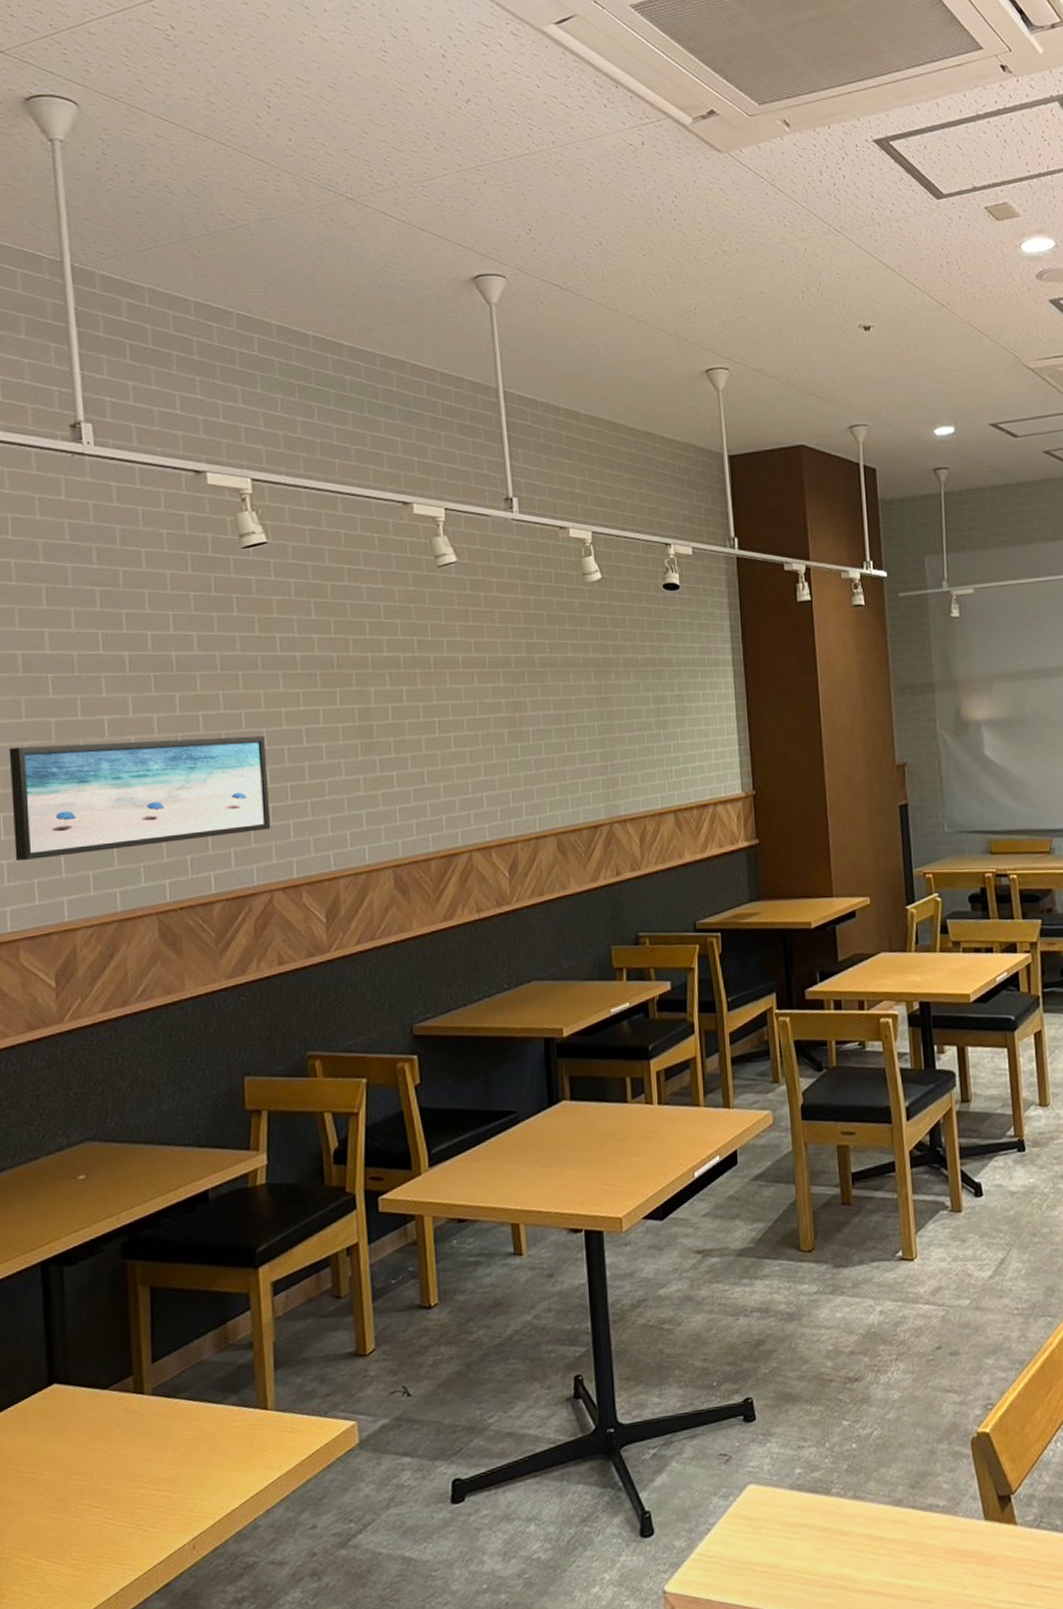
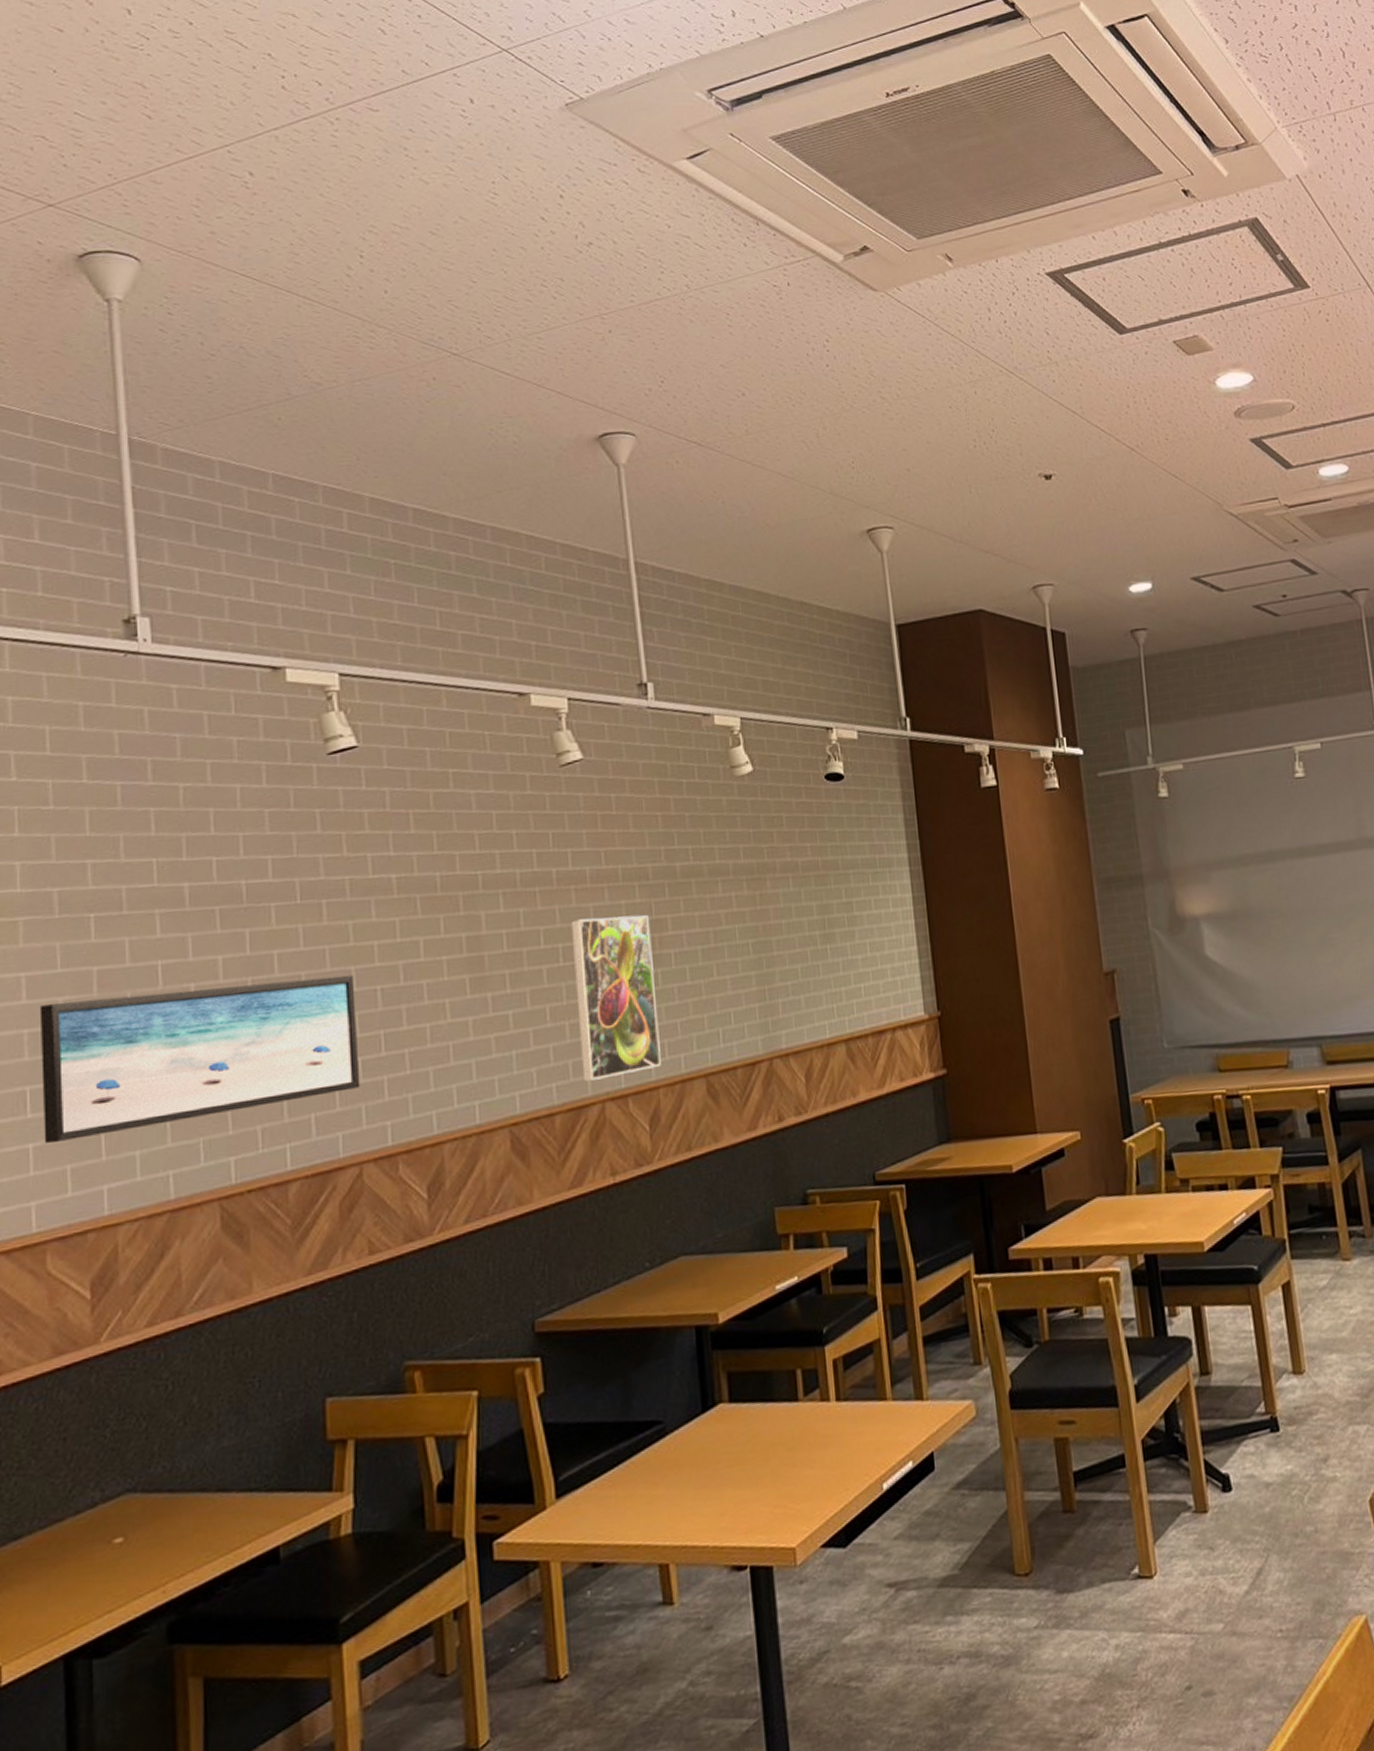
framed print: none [446,697,519,833] -> present [572,915,661,1081]

